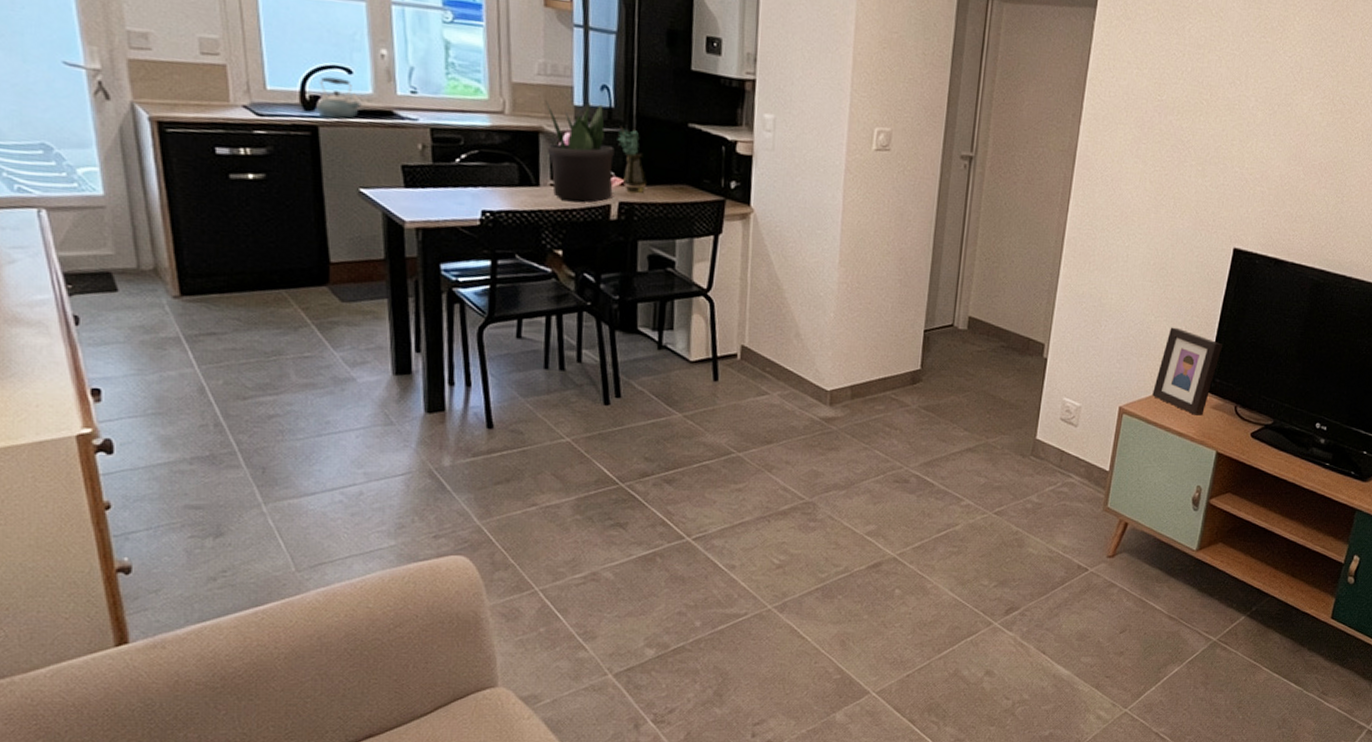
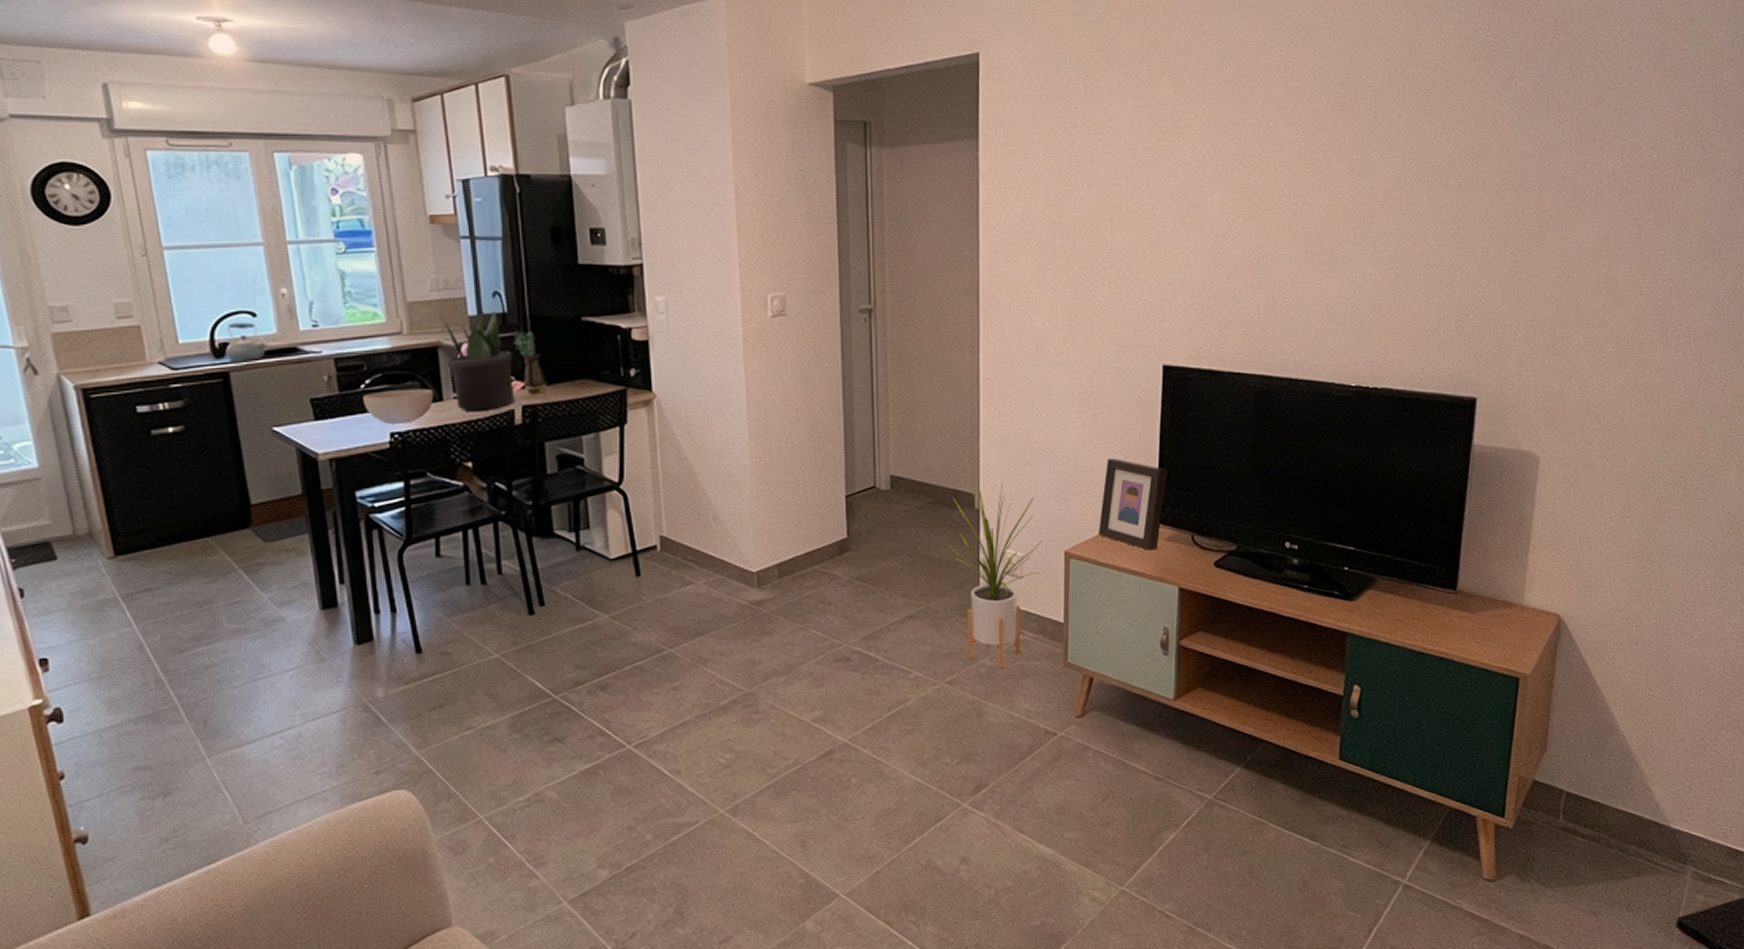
bowl: none [456,168,531,203] -> present [362,388,434,424]
house plant: none [1012,336,1100,507] -> present [946,482,1042,669]

